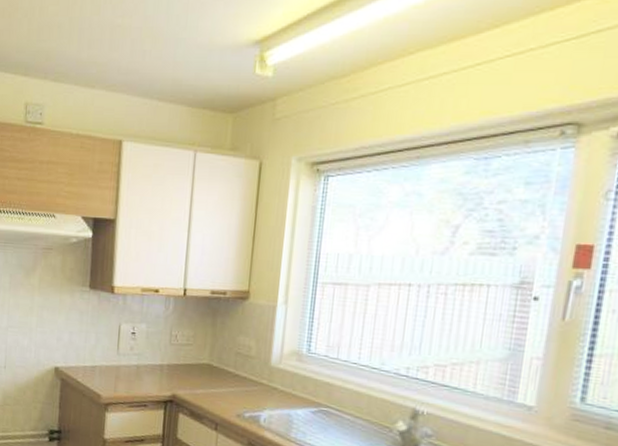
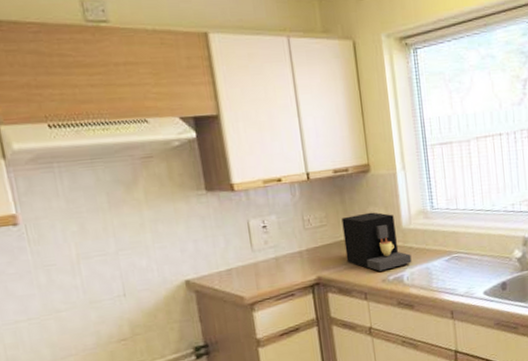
coffee maker: none [205,340,274,406] -> present [341,212,412,271]

